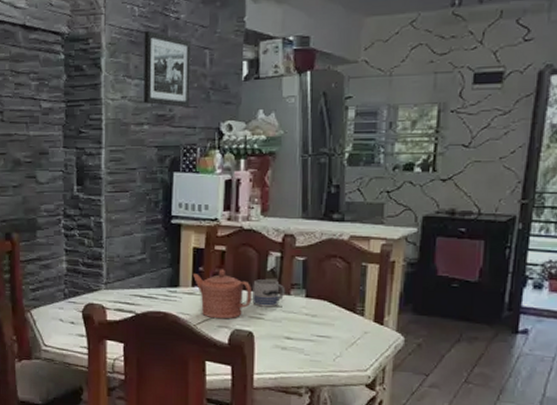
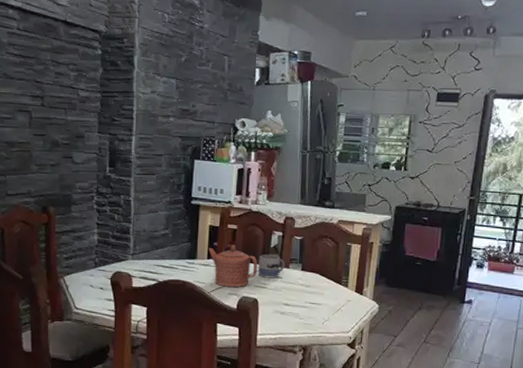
picture frame: present [143,31,191,107] -> none [170,36,212,104]

